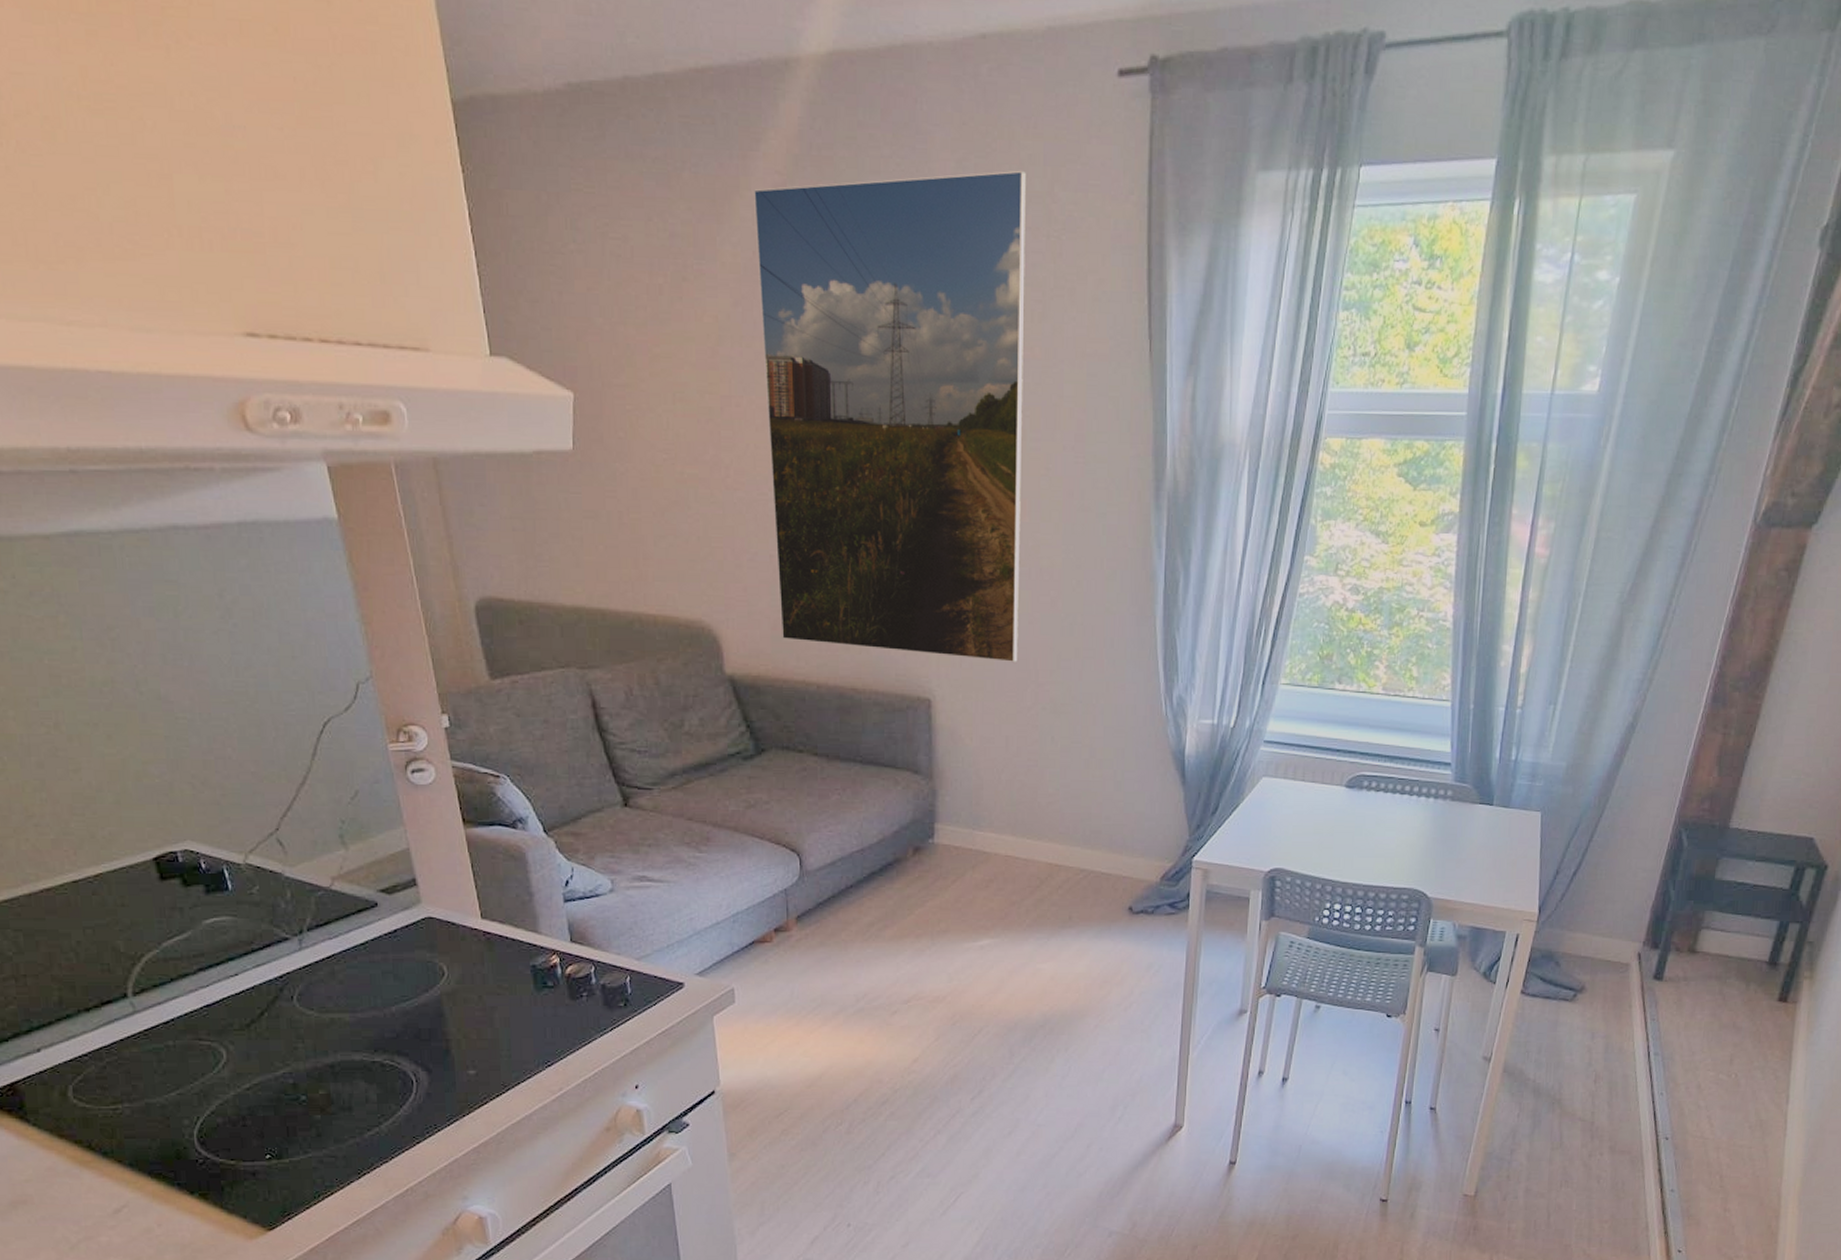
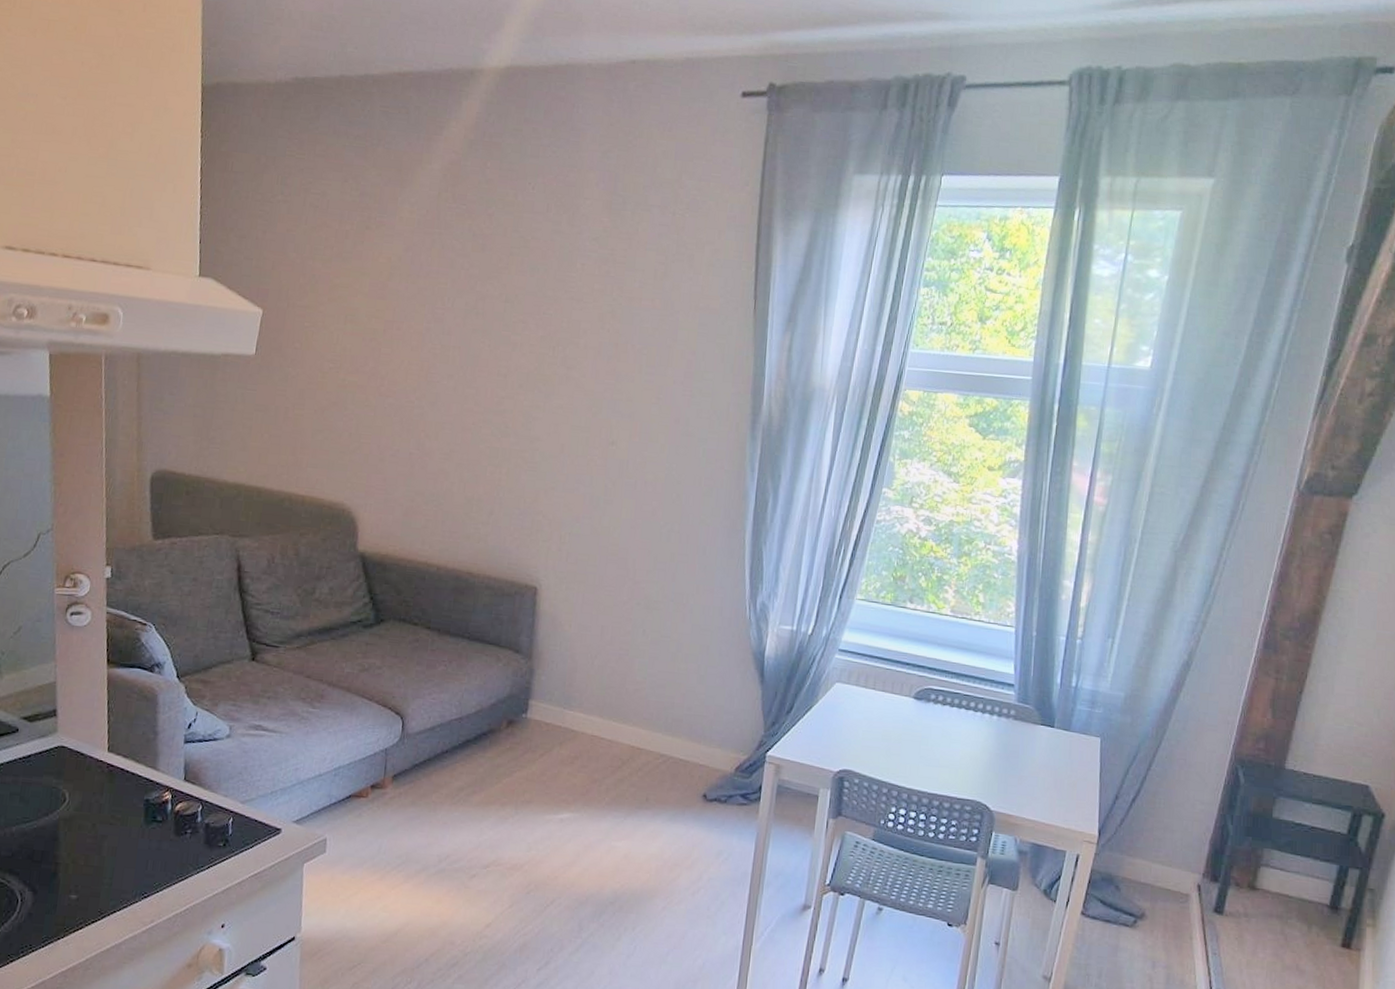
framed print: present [753,170,1027,662] -> none [411,161,661,561]

